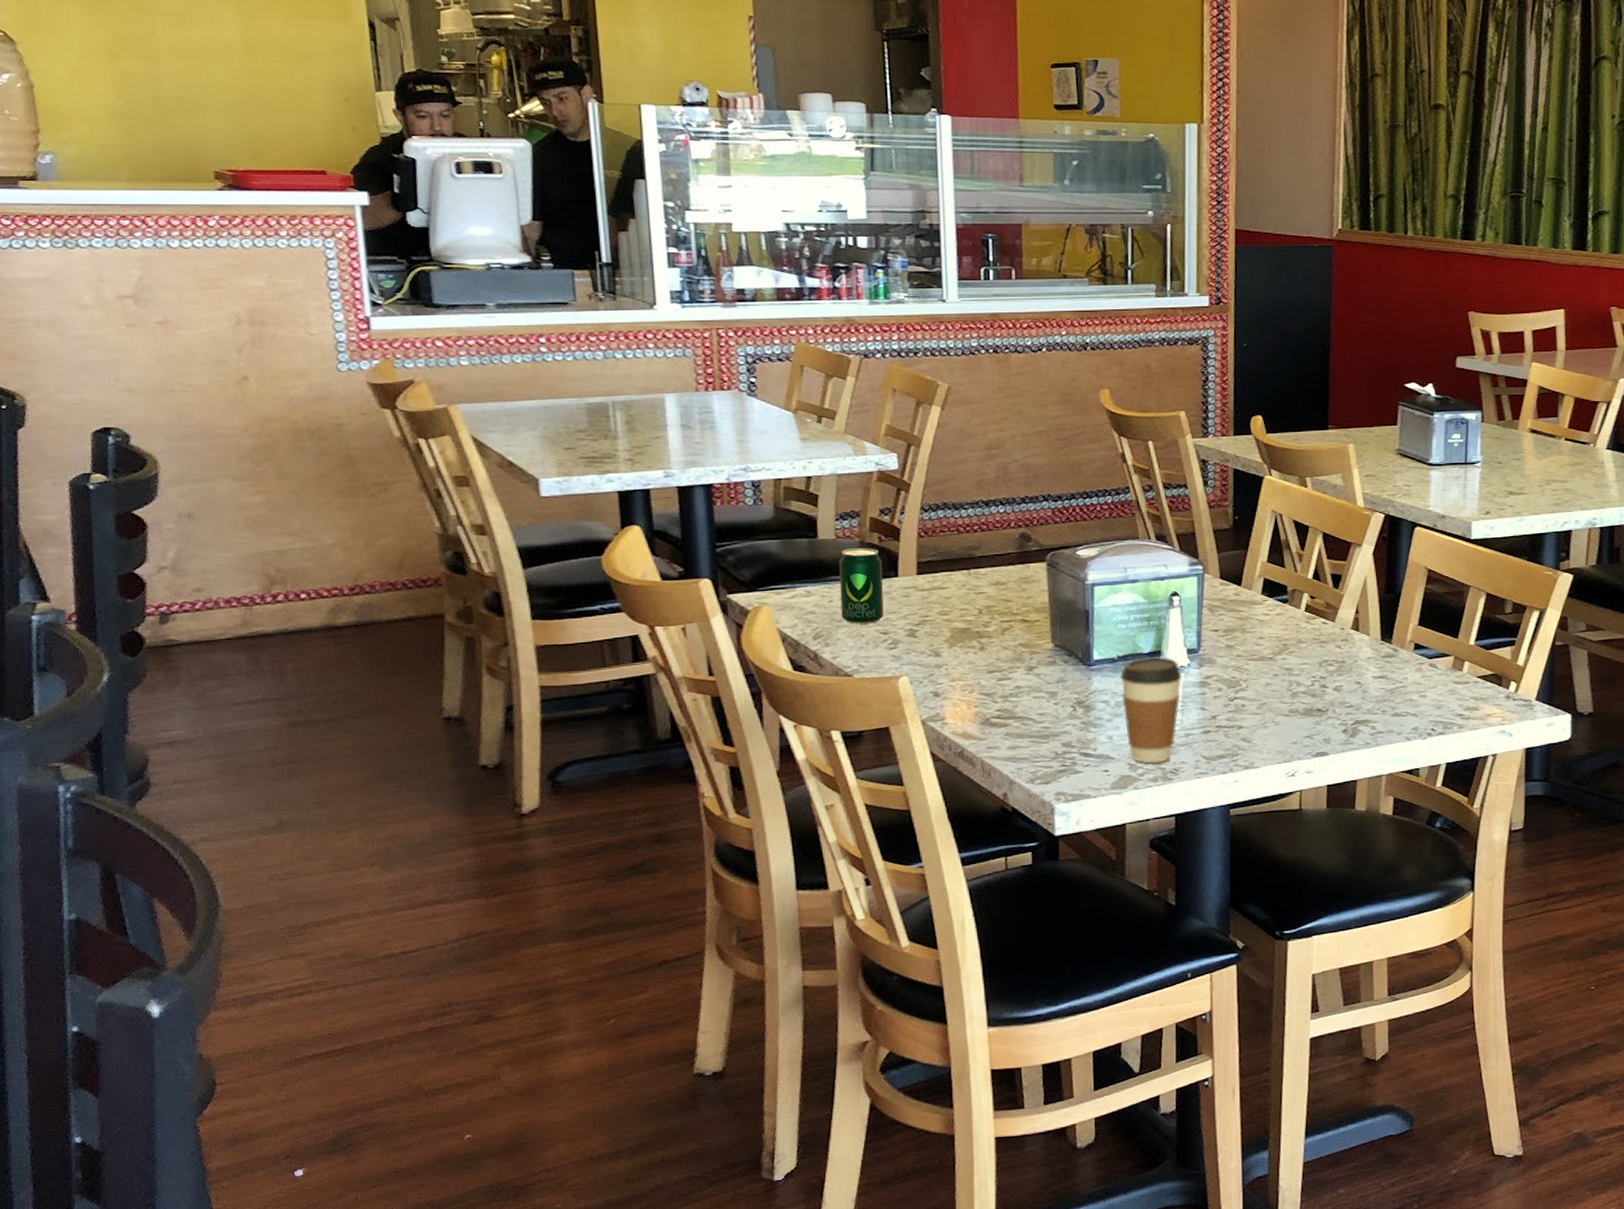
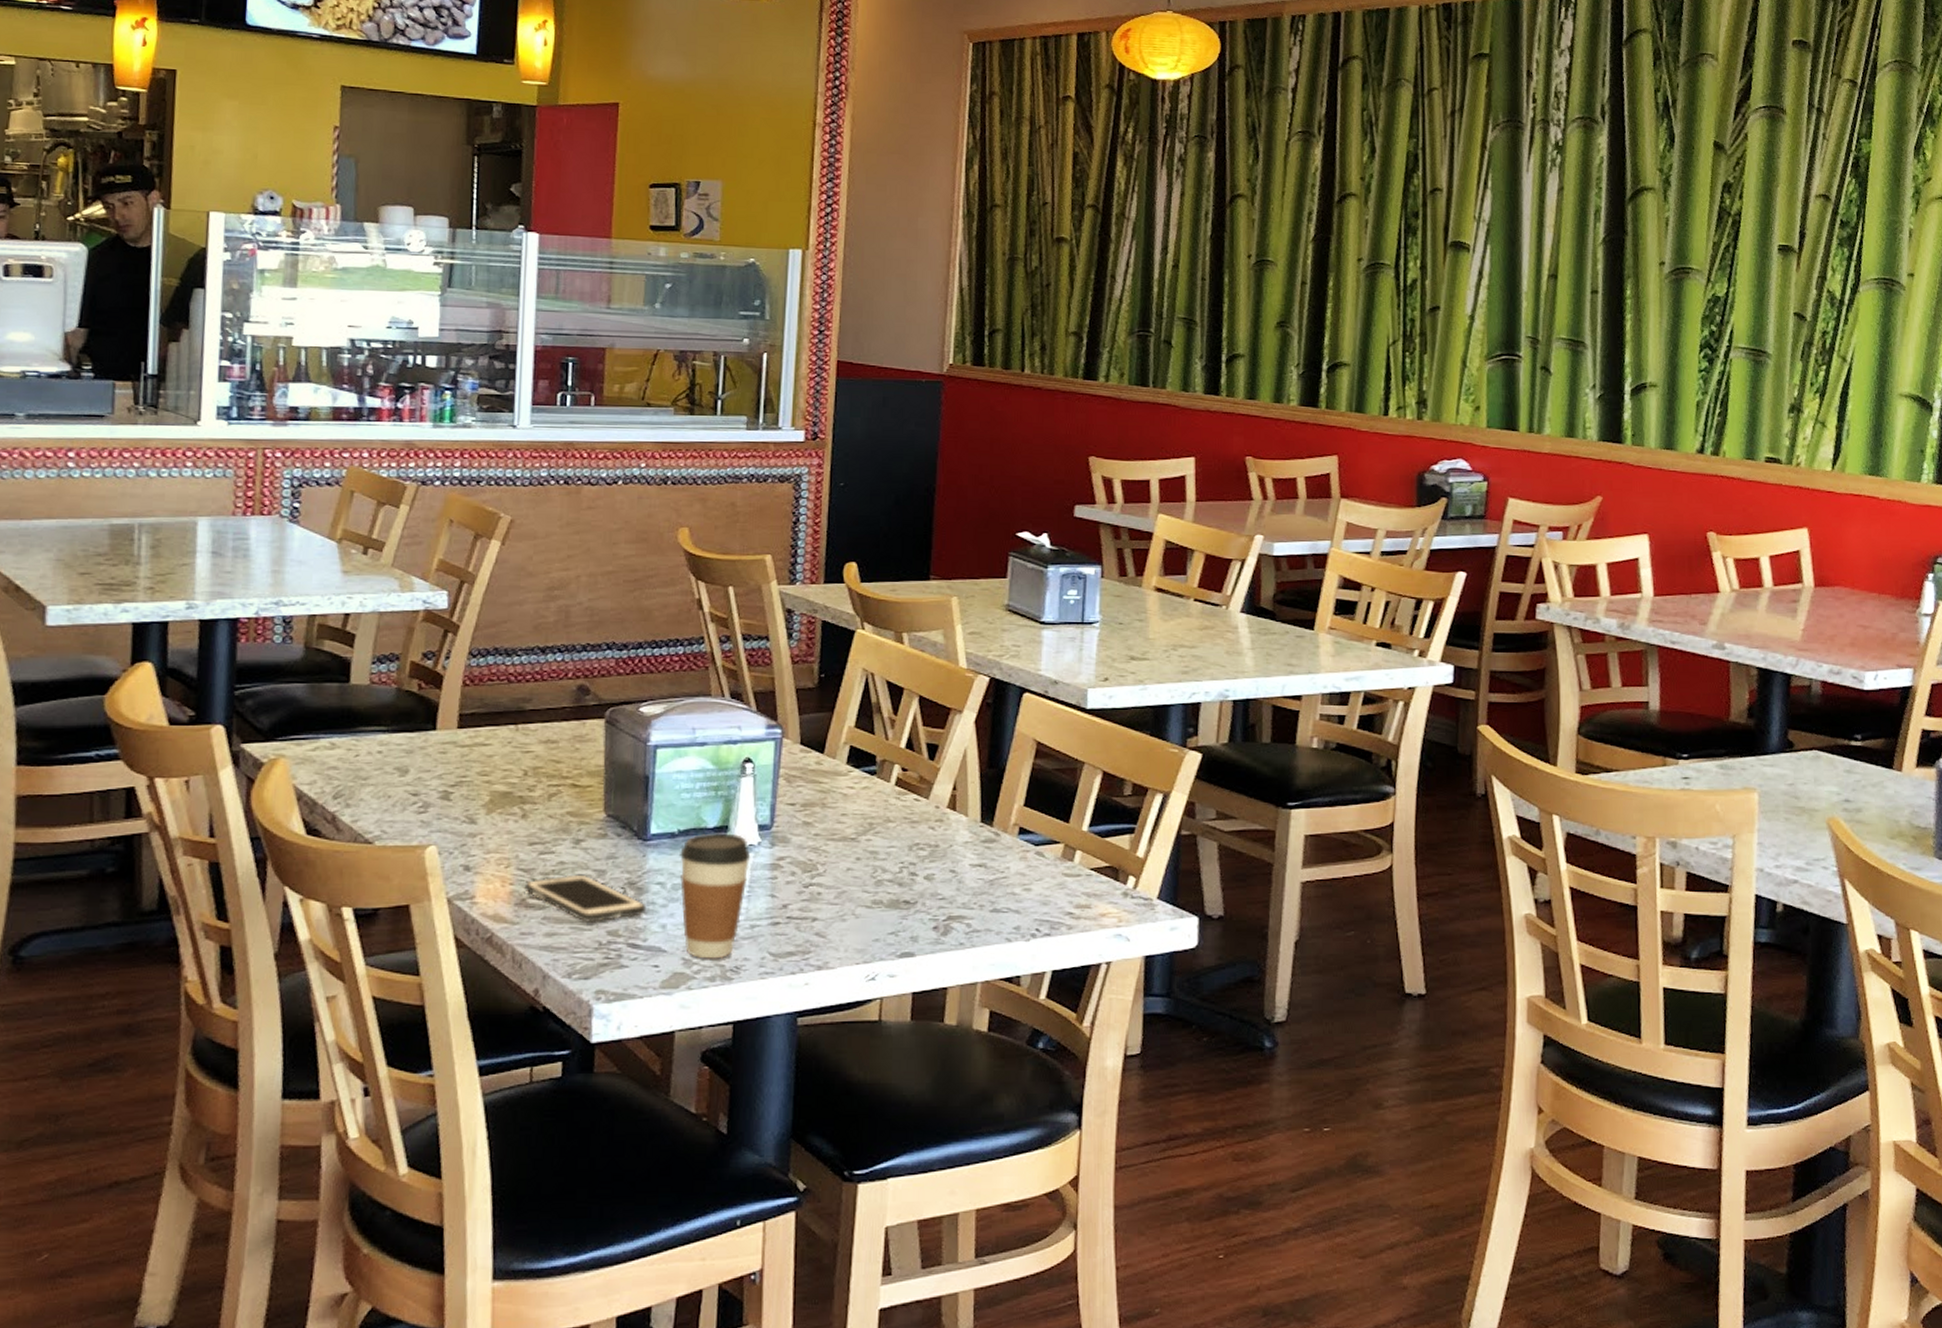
beverage can: present [839,548,884,624] -> none [367,696,419,783]
cell phone: none [987,696,1093,737] -> present [524,874,645,922]

